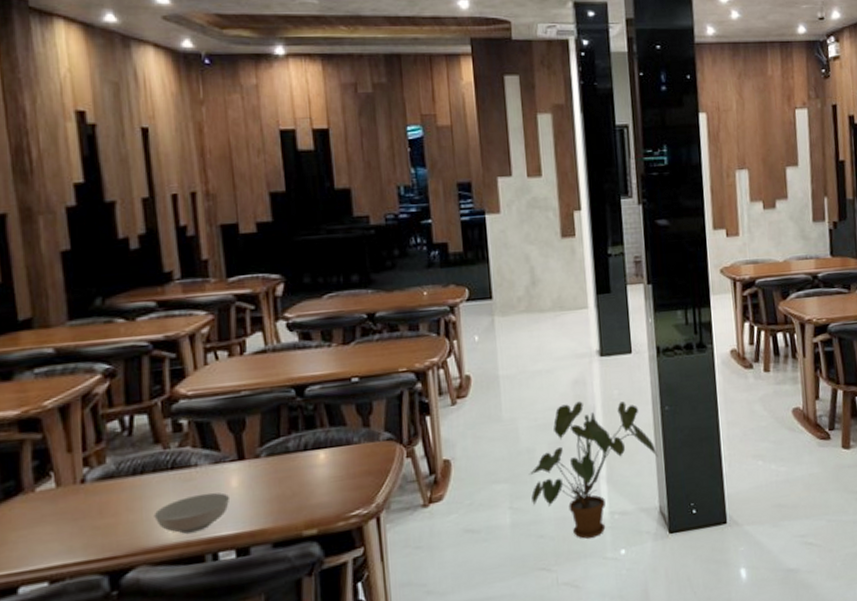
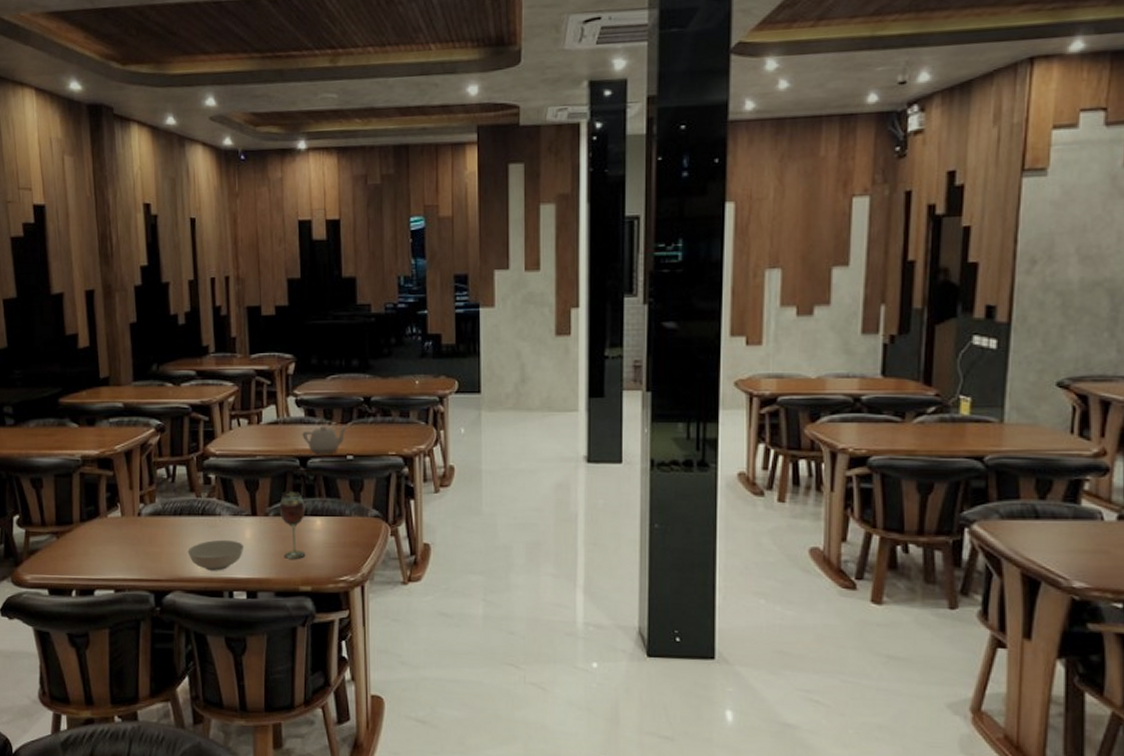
wineglass: none [272,424,309,503] -> present [279,491,306,559]
teapot: none [297,347,351,381] -> present [302,426,348,454]
house plant: present [528,401,658,539] -> none [504,506,642,645]

